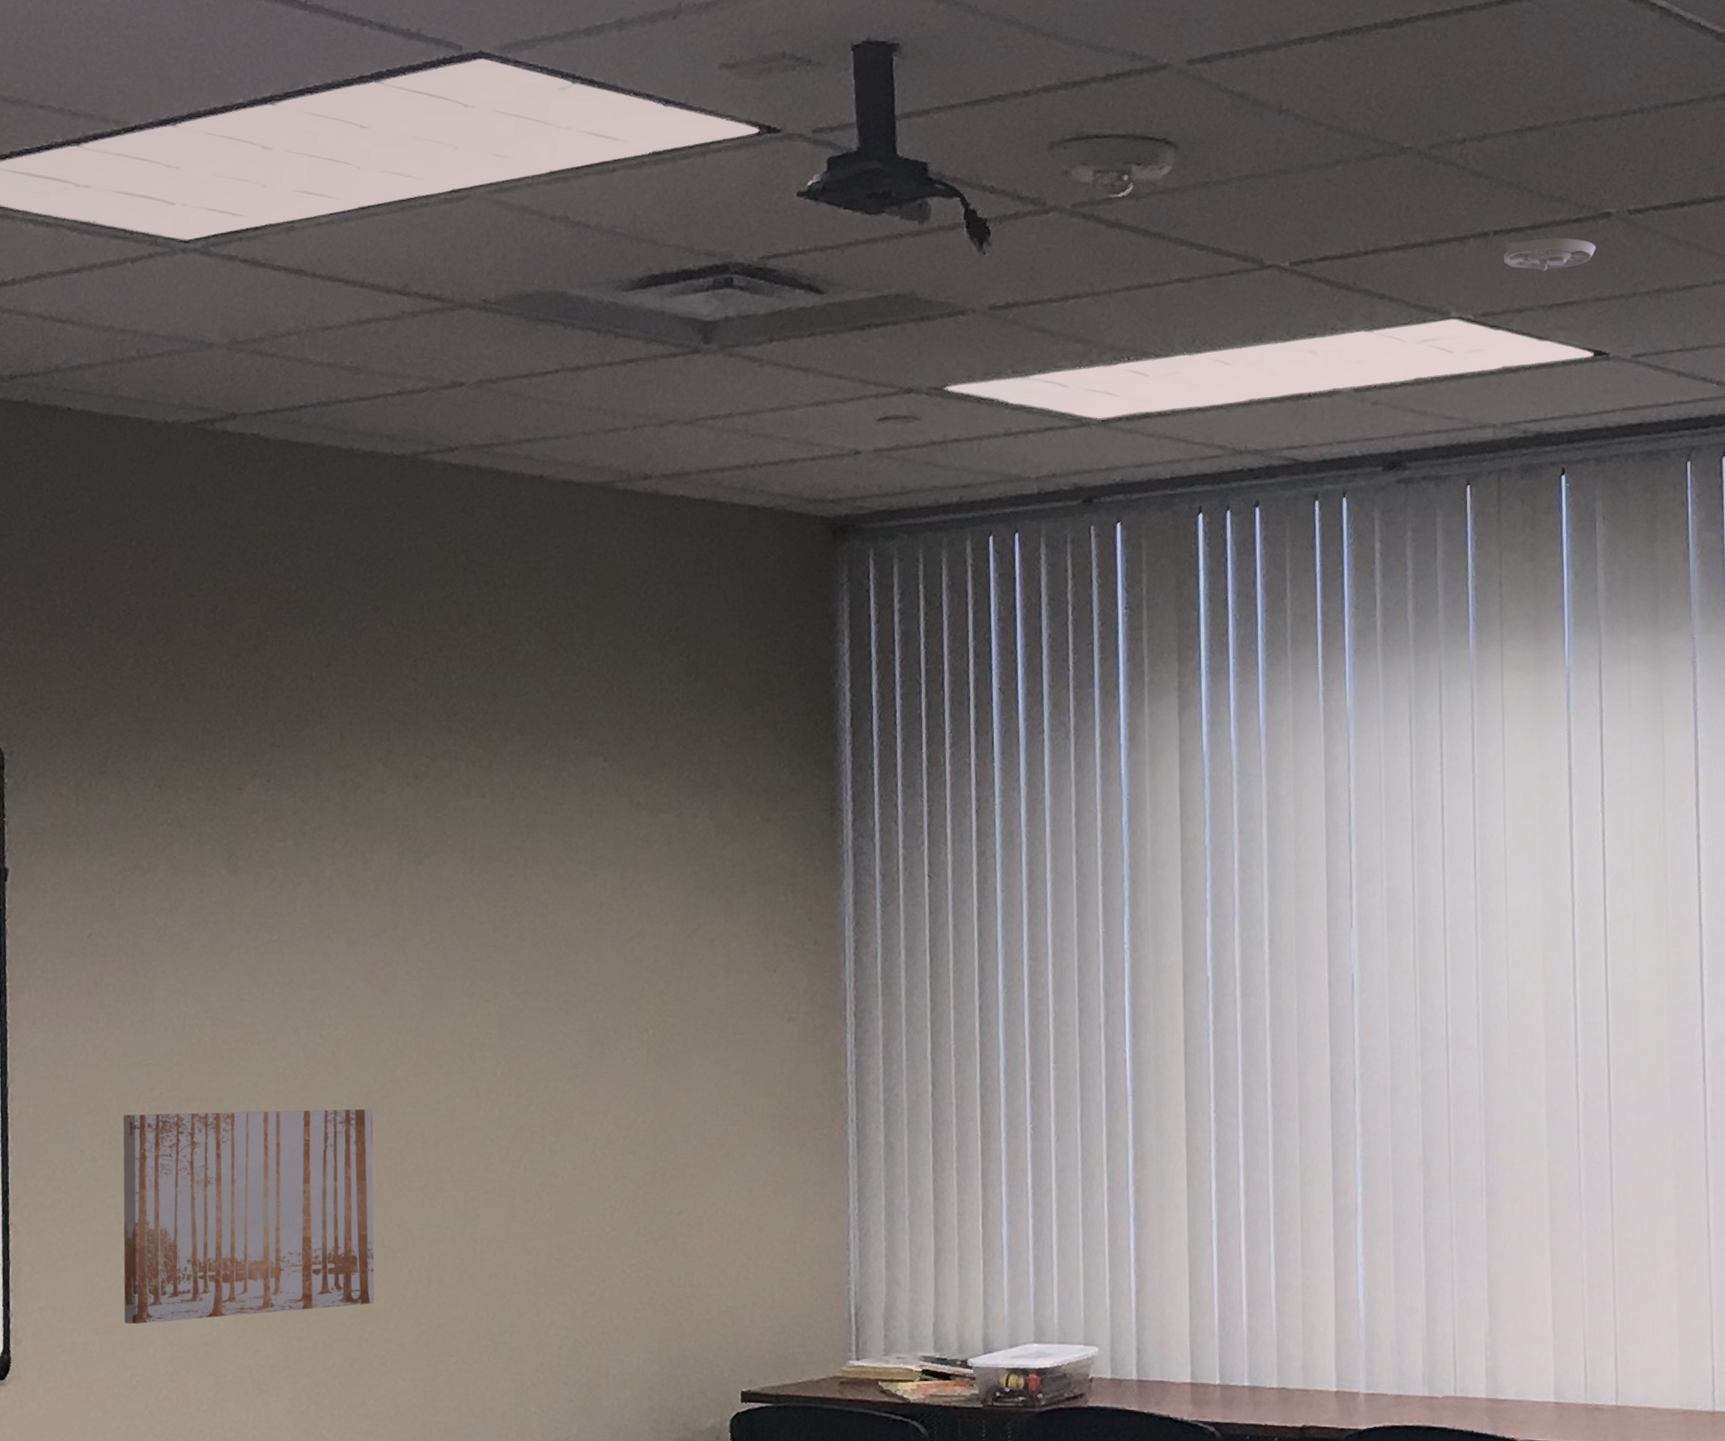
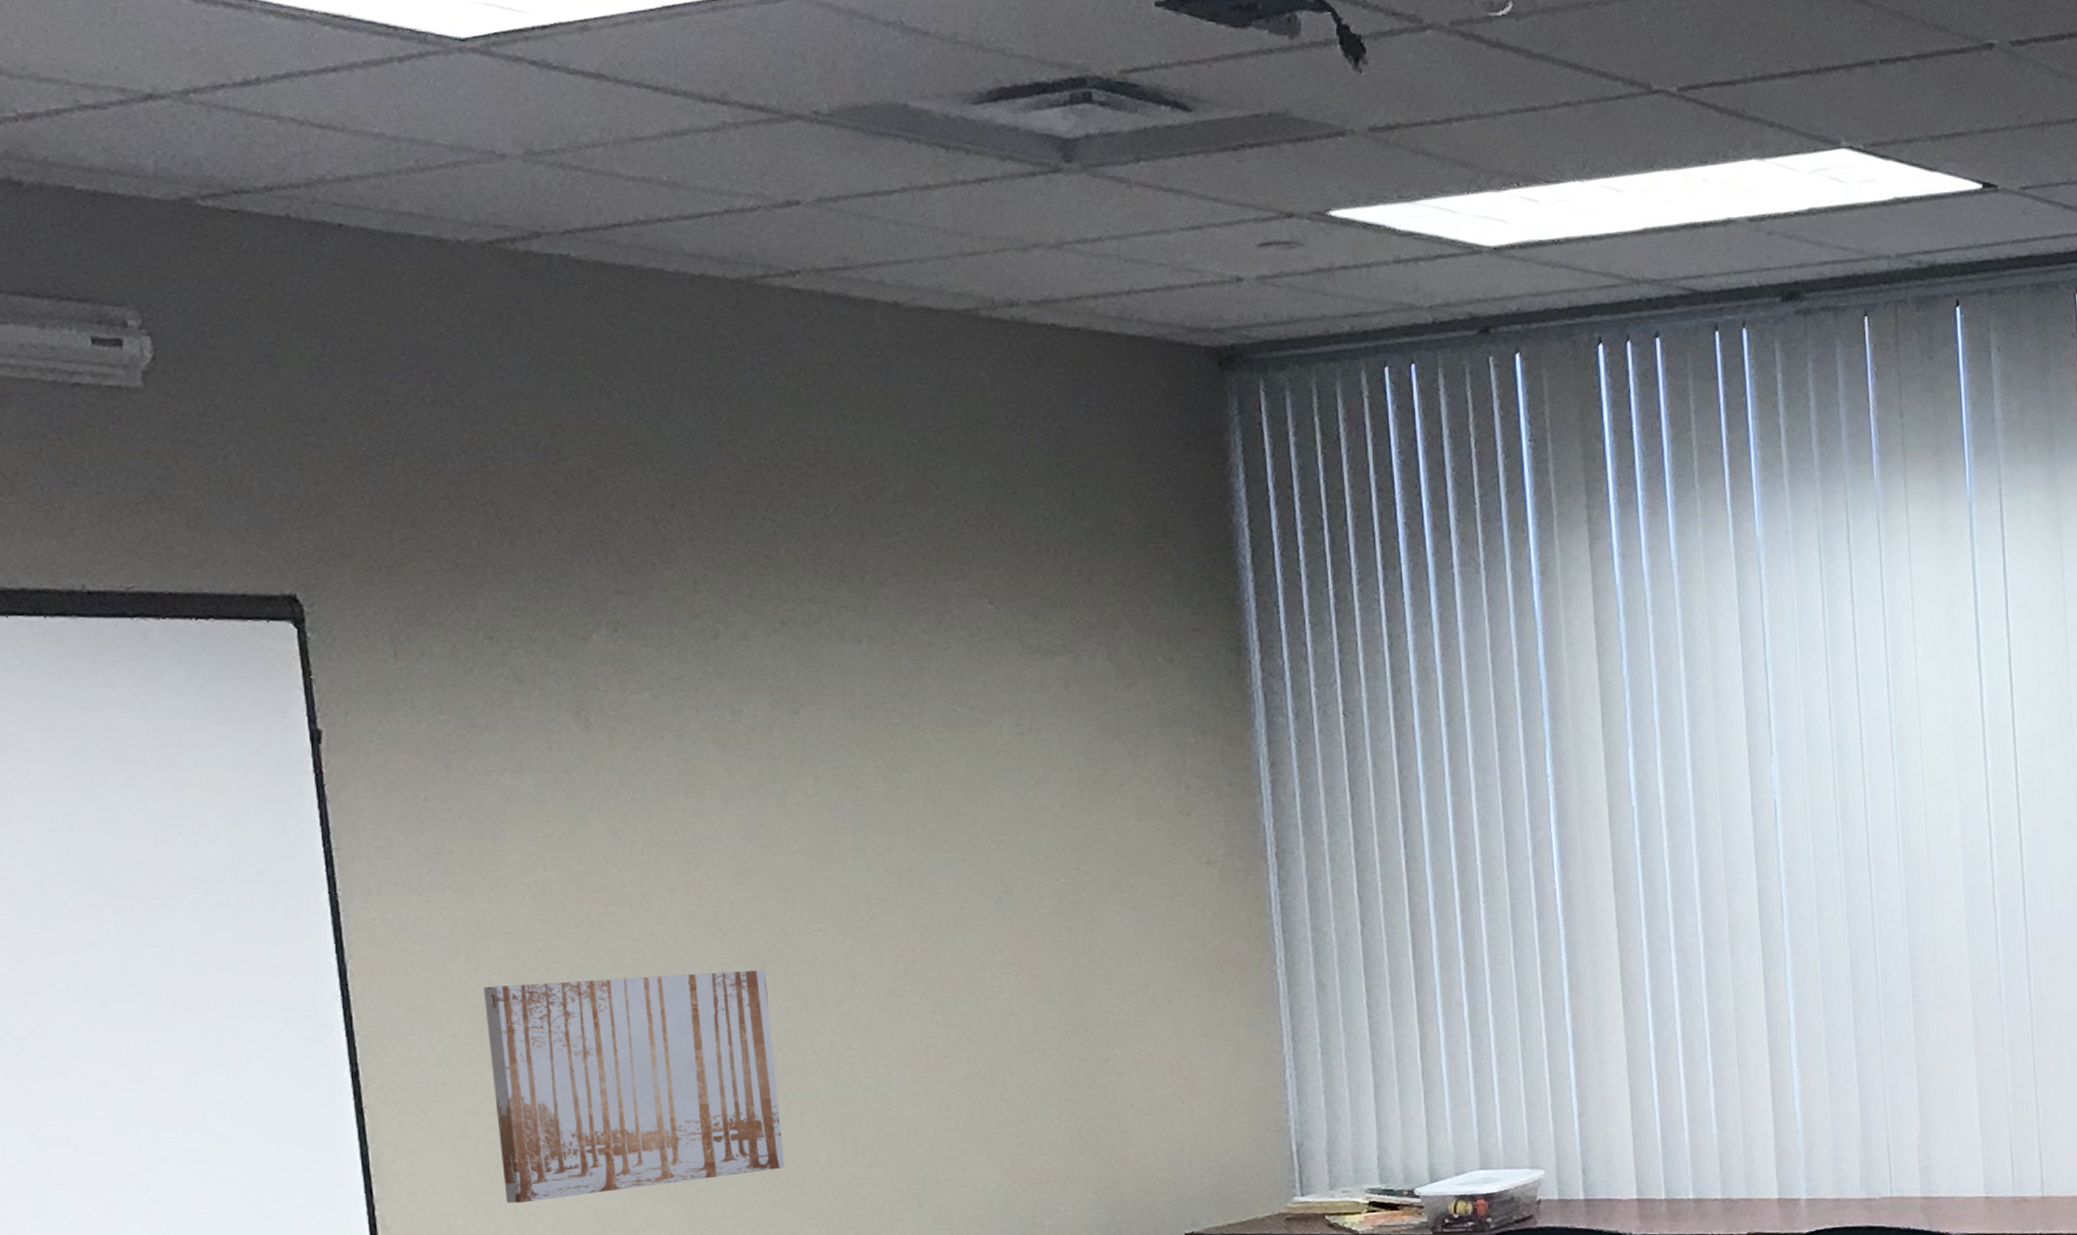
smoke detector: present [1503,238,1596,271] -> none [1890,68,1980,102]

